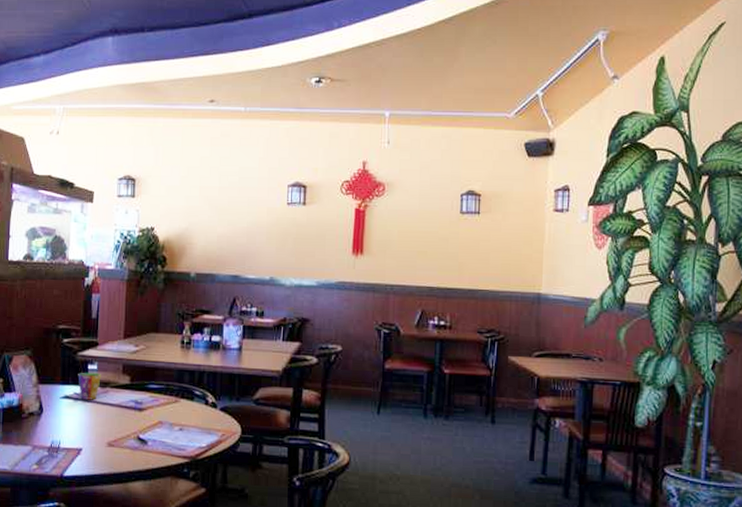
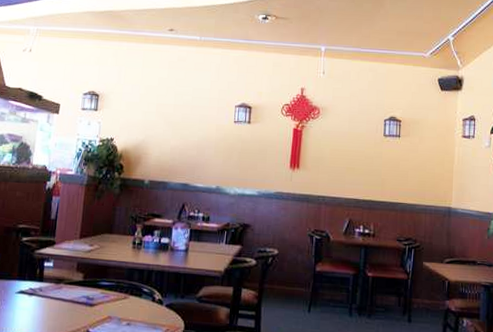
cup: present [78,372,101,400] -> none [34,269,56,296]

